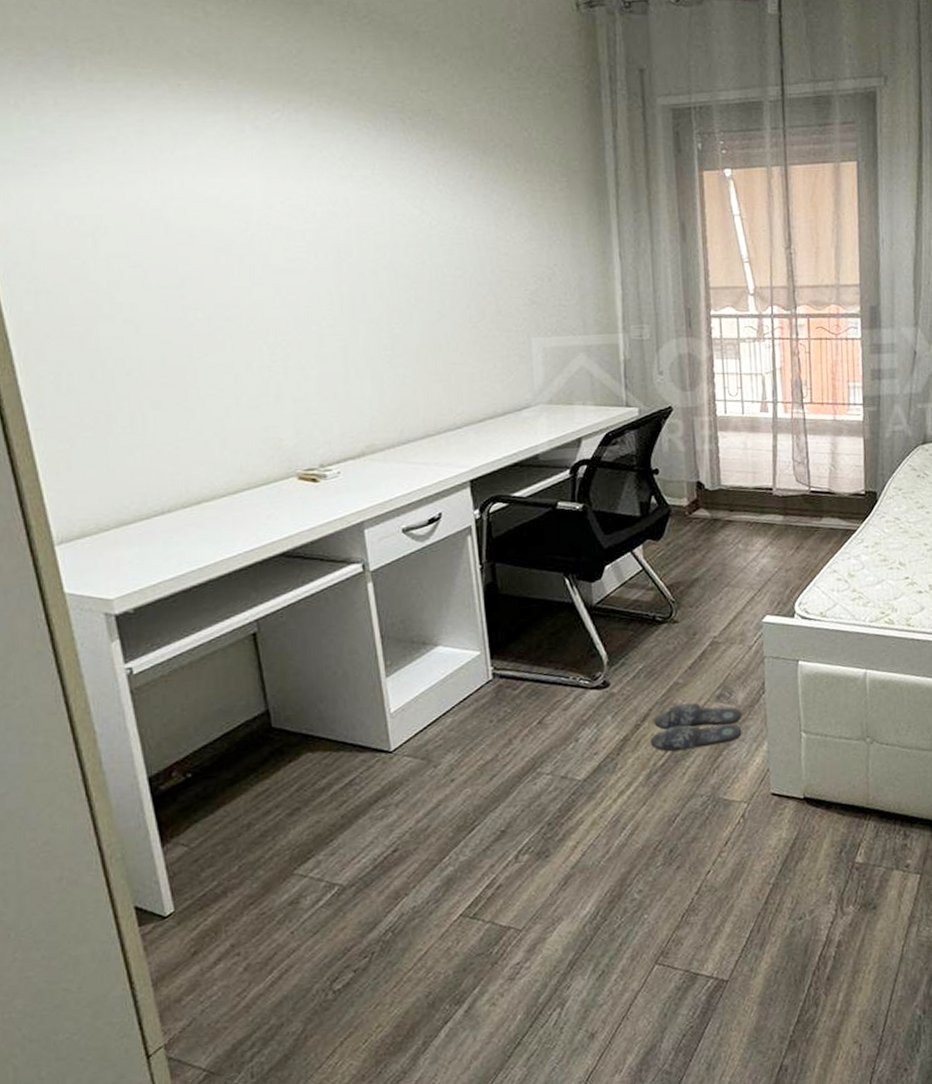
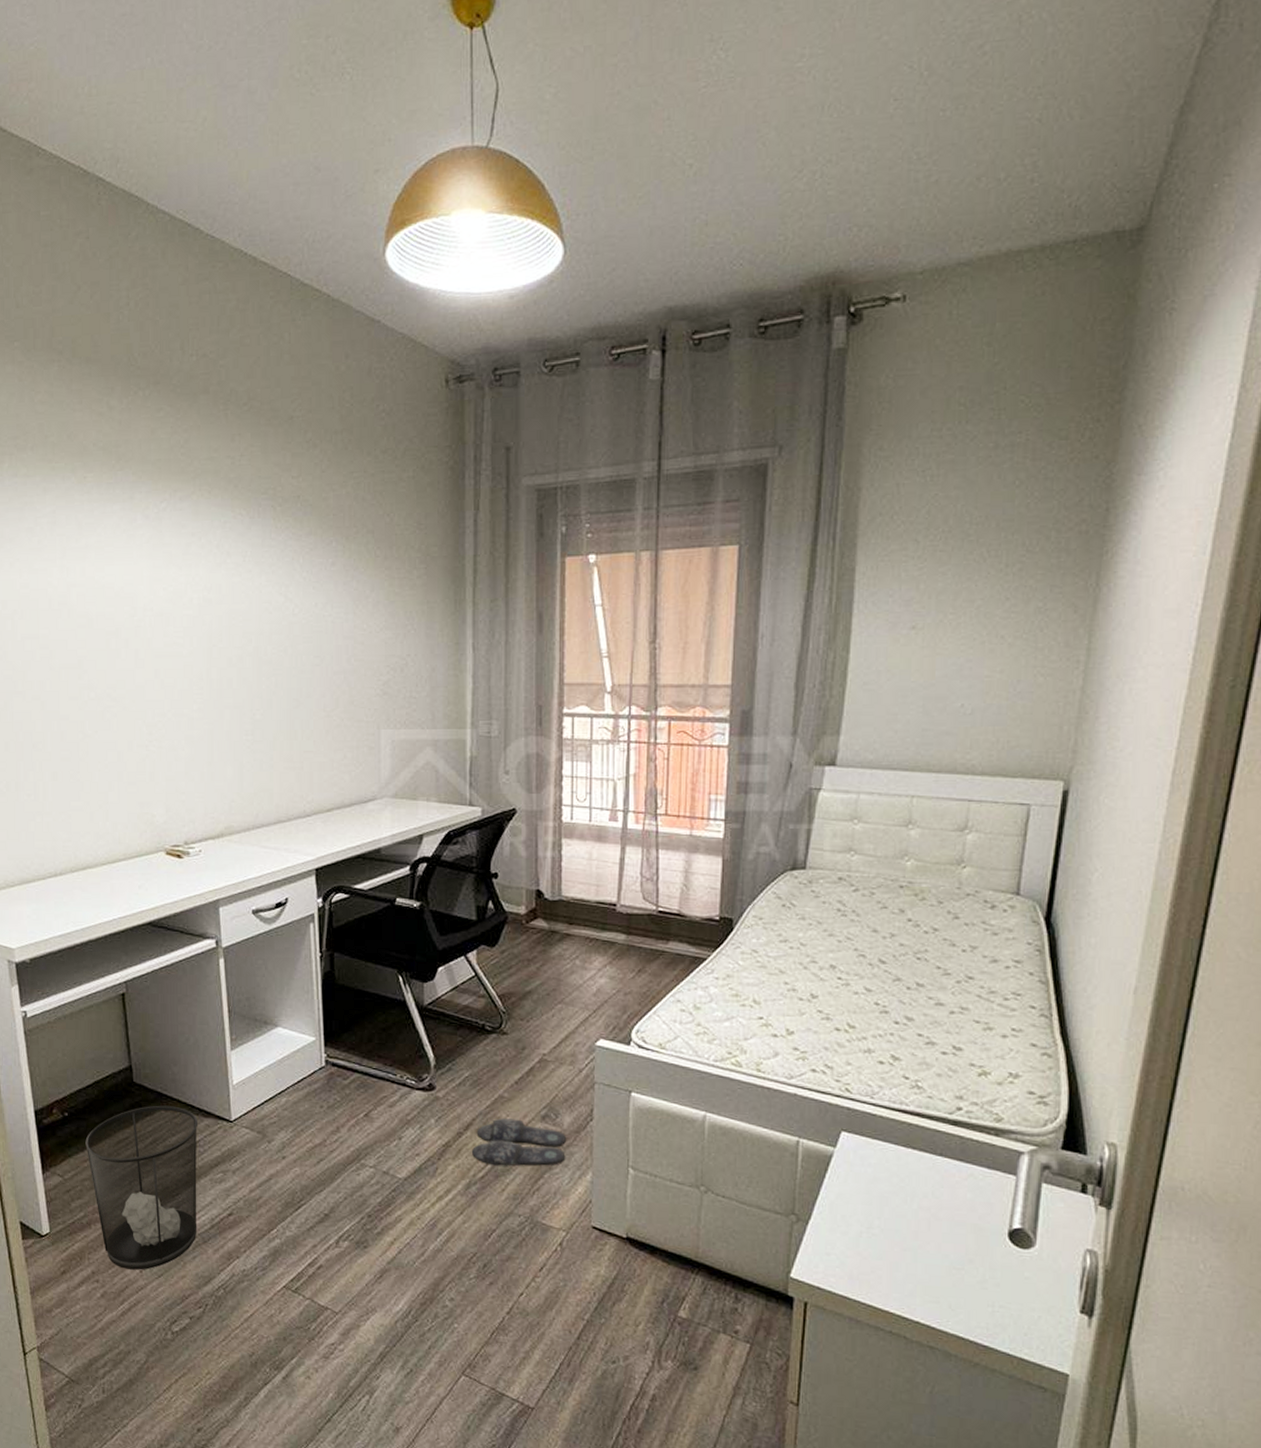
waste bin: none [215,745,358,934] -> present [85,1105,199,1270]

